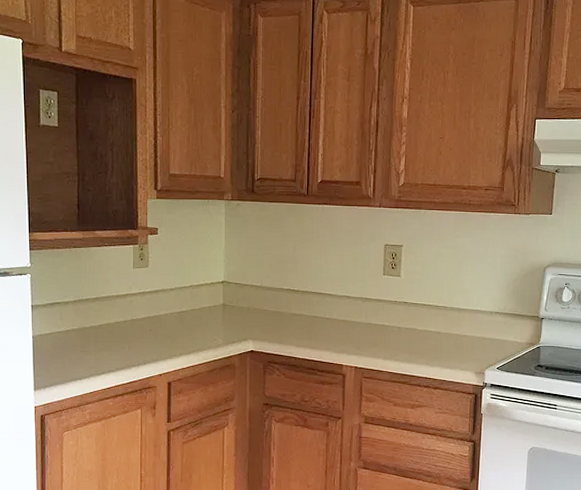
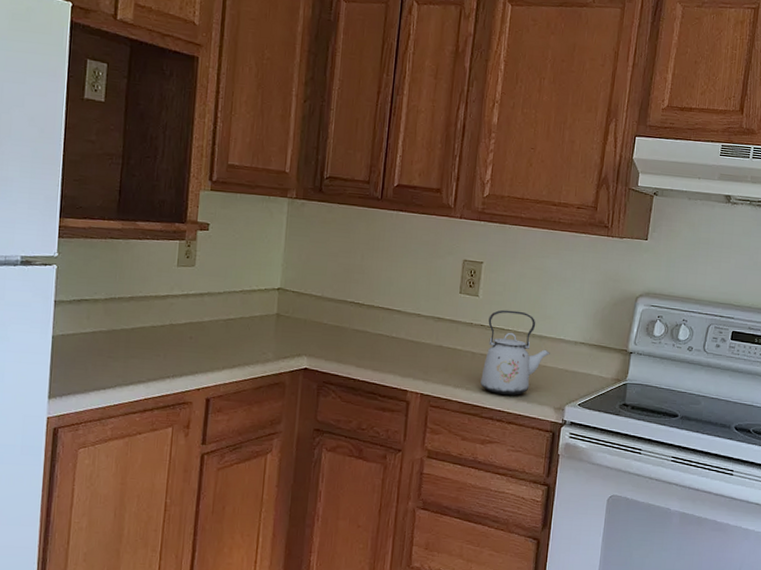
kettle: none [407,287,469,364] -> present [480,309,550,396]

